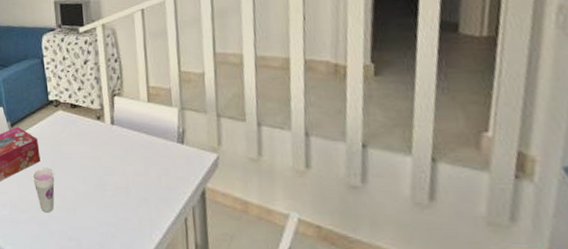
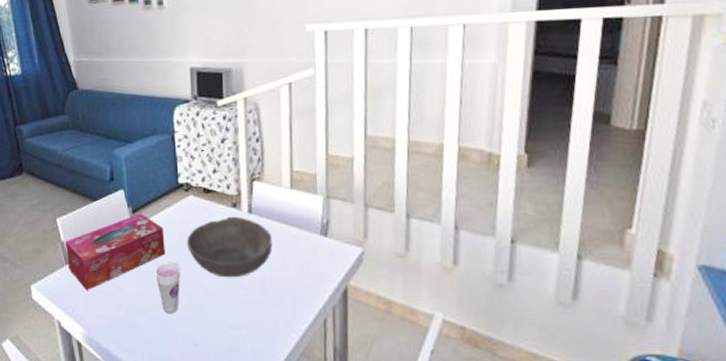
bowl: none [58,127,134,181] -> present [187,216,273,278]

